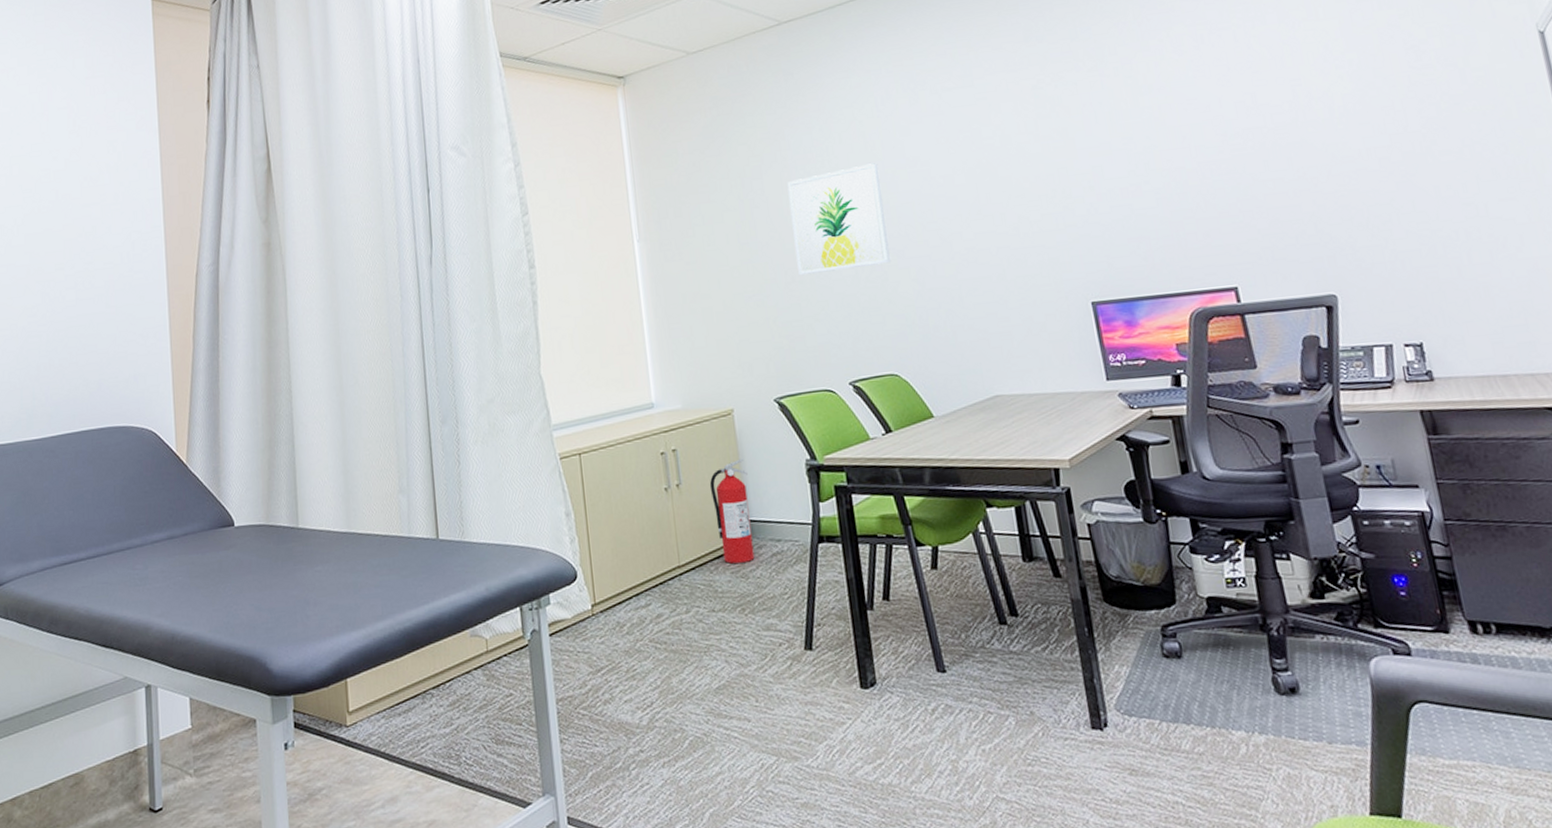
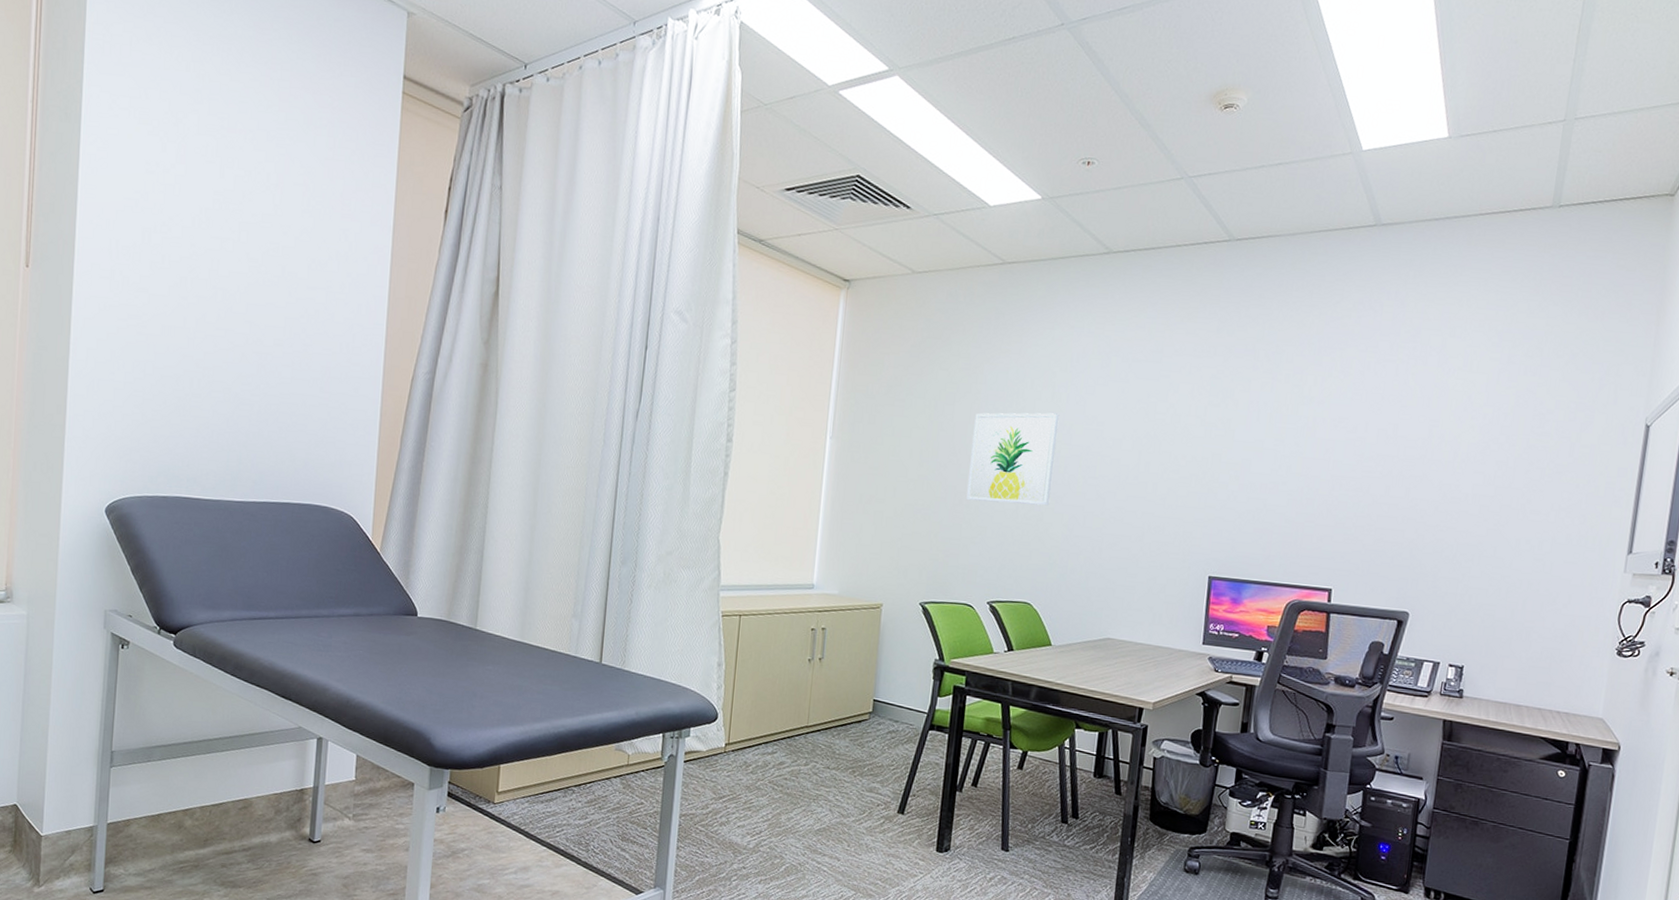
fire extinguisher: present [709,458,755,564] -> none [846,647,883,734]

